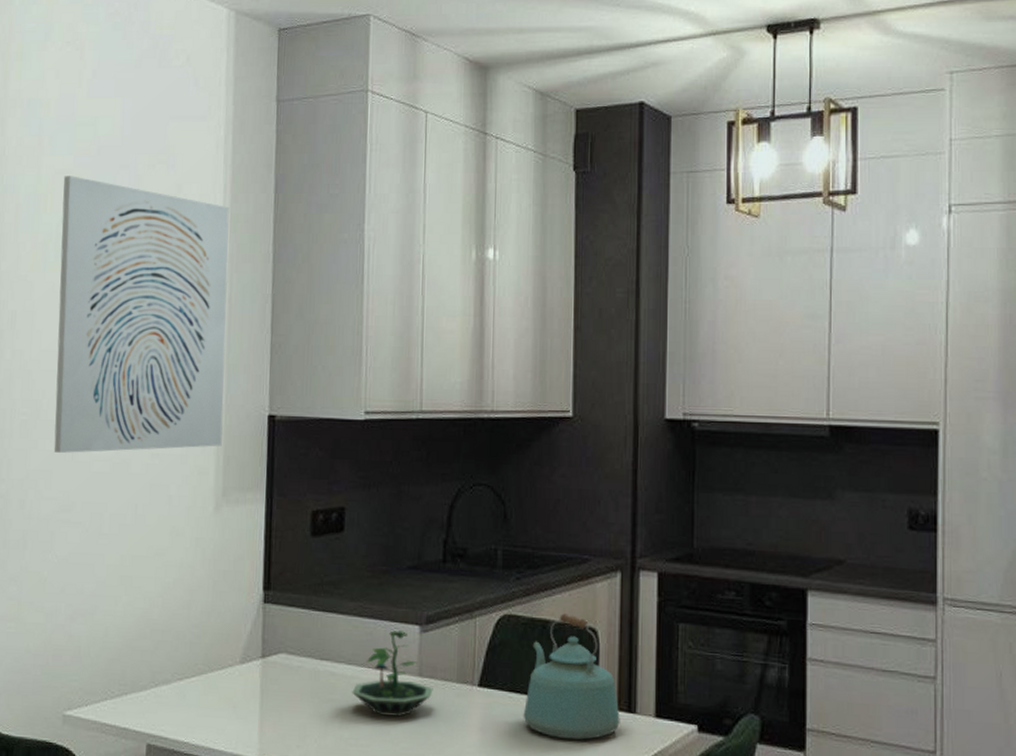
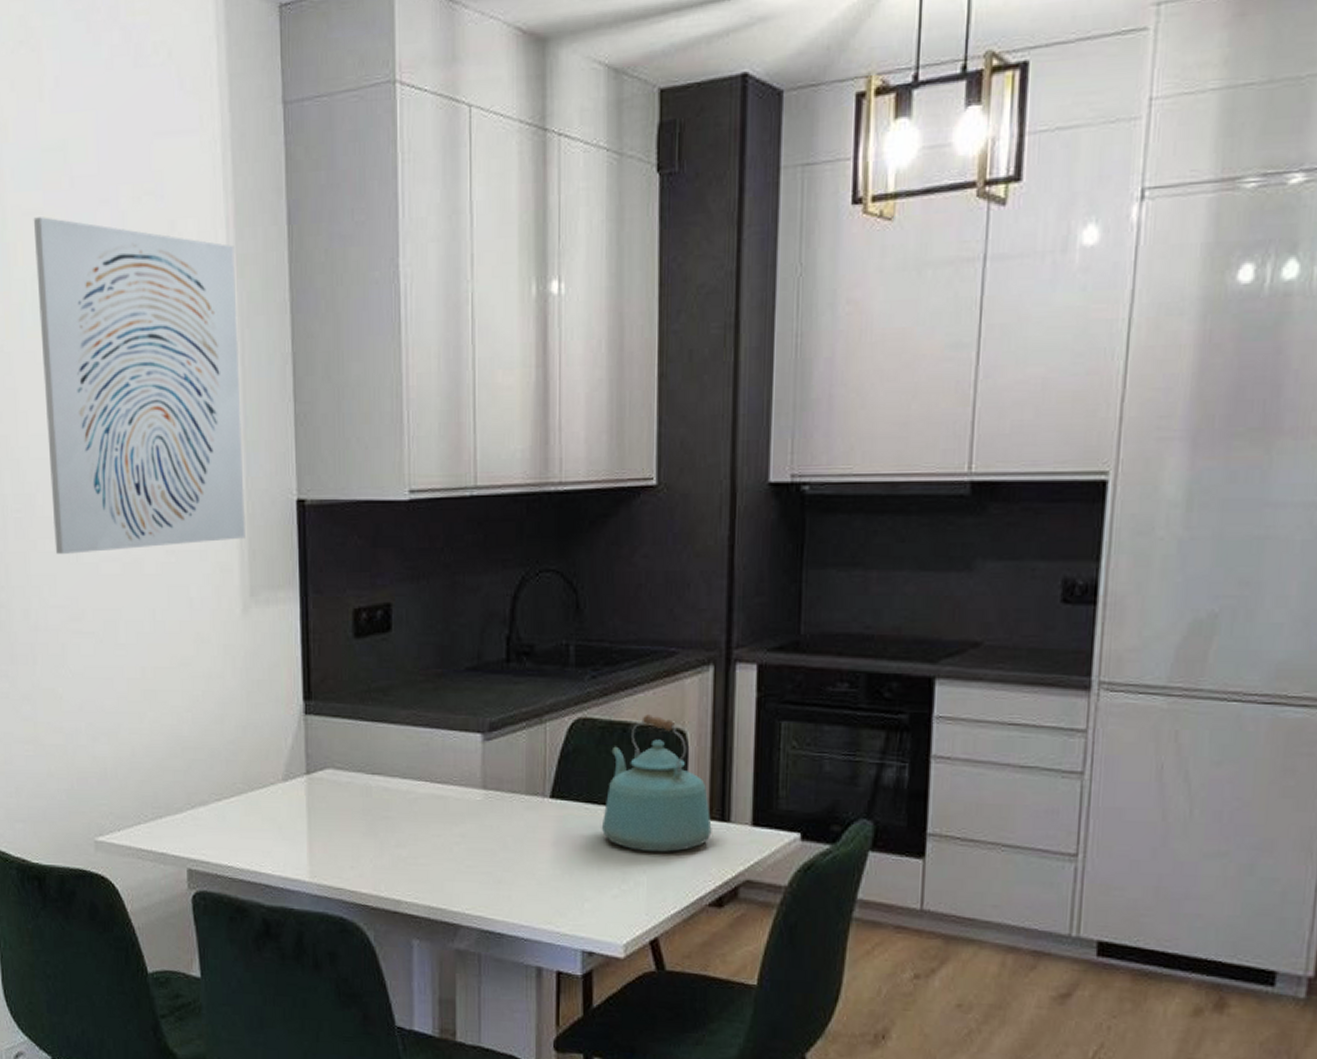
terrarium: present [352,630,433,717] -> none [408,740,500,833]

